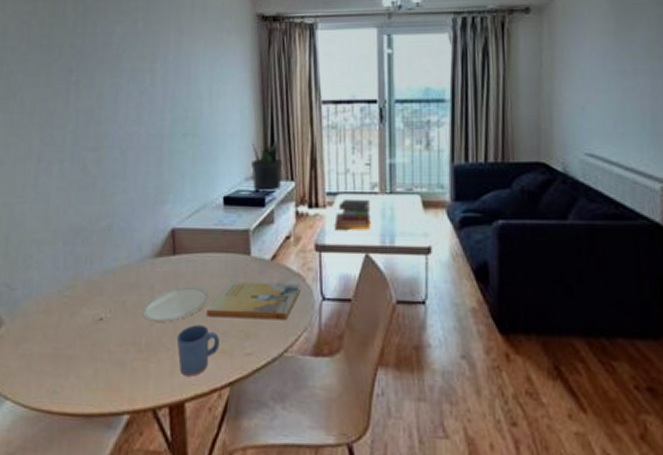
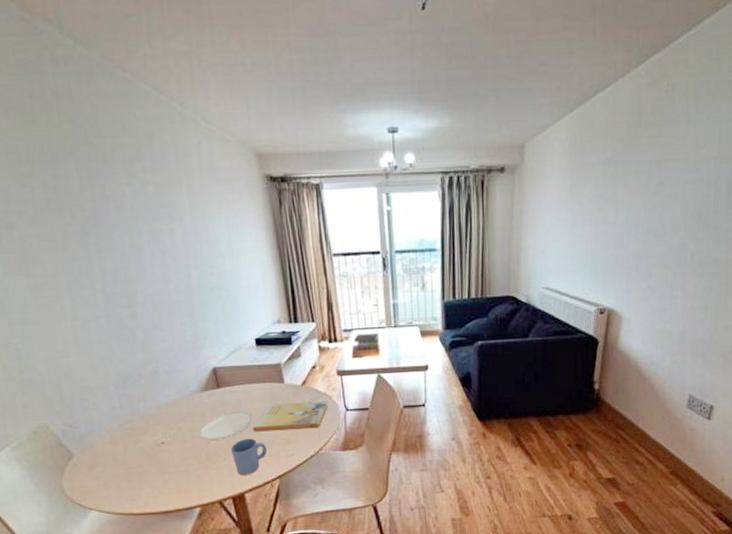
planter: present [251,139,283,191] -> none [273,288,305,332]

